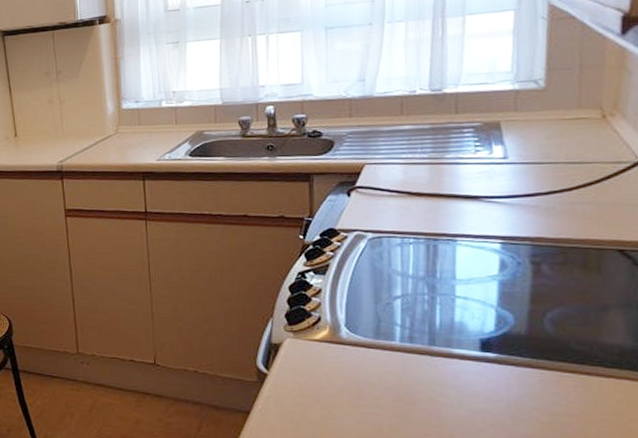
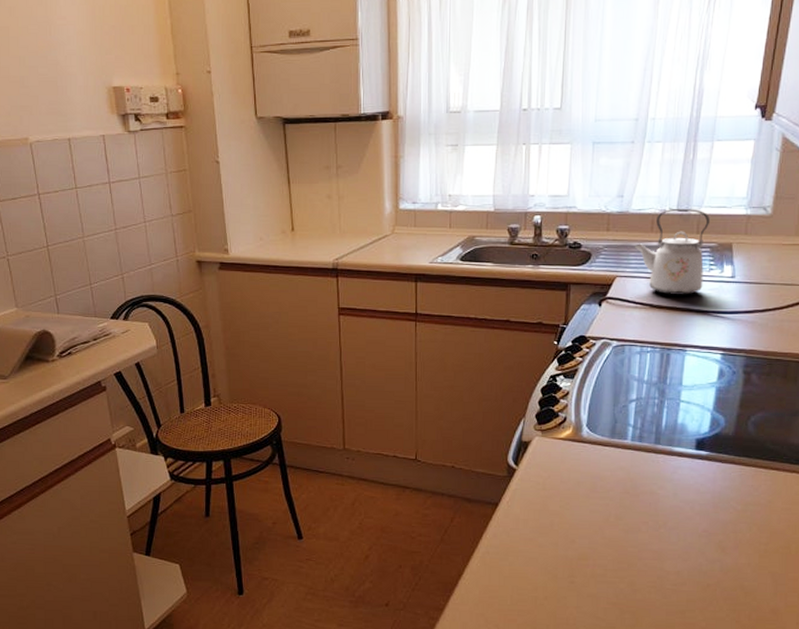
kettle: none [382,87,471,181] -> present [634,208,711,295]

